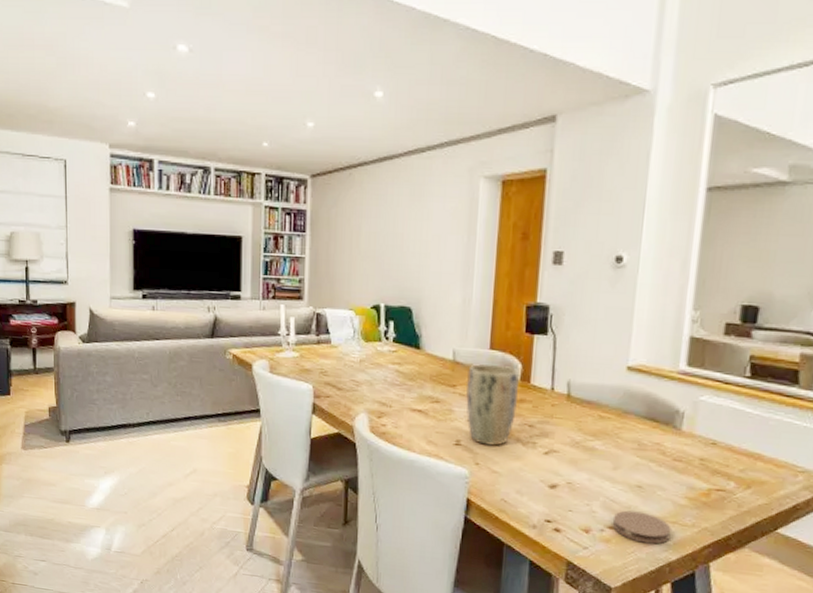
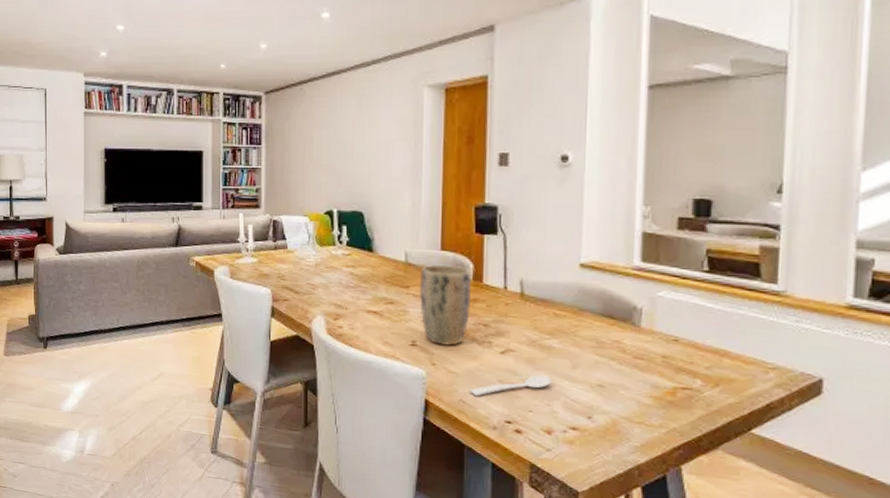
spoon: none [511,476,594,496] -> present [469,375,553,397]
coaster: present [612,510,672,544] -> none [575,410,638,446]

